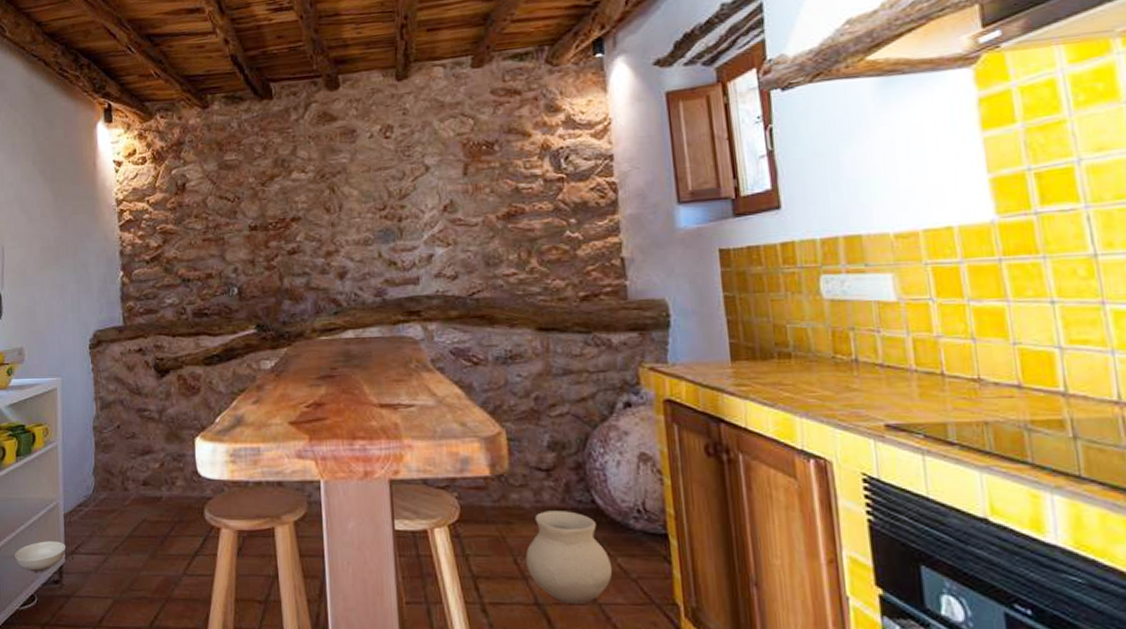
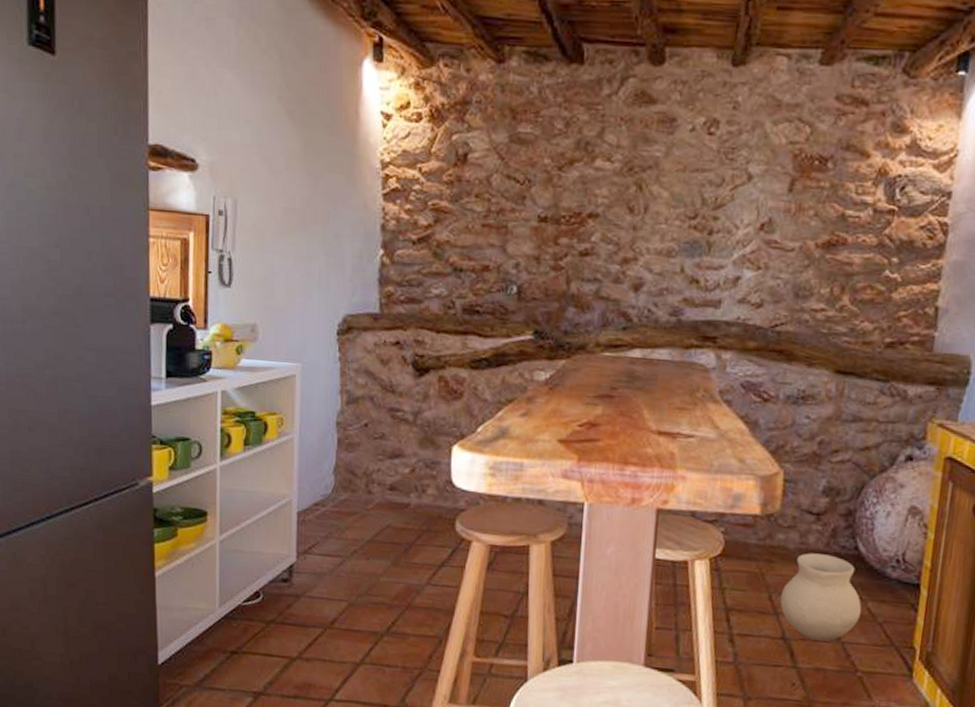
bowl: present [14,541,66,572] -> none [238,537,298,569]

